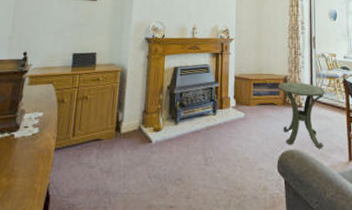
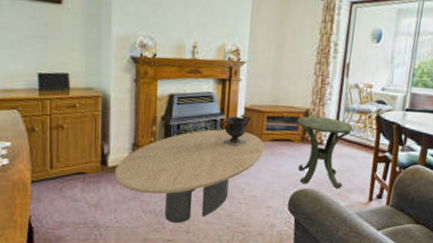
coffee table: none [126,96,253,189] -> present [114,129,265,224]
decorative urn: none [217,82,241,111] -> present [222,114,252,147]

